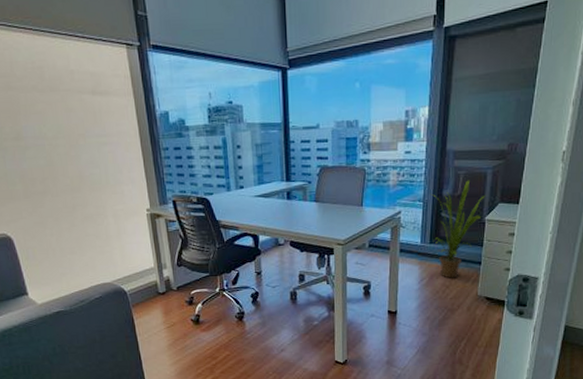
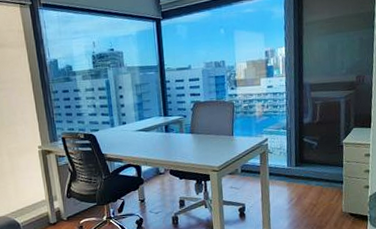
house plant: present [430,180,486,278] -> none [292,108,341,198]

